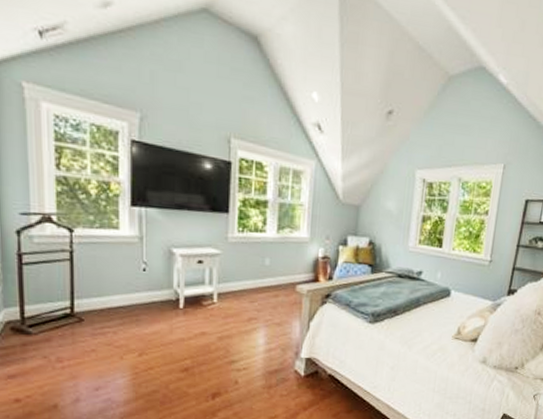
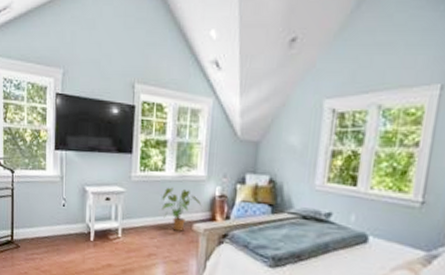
house plant: none [262,248,304,293] -> present [161,187,201,231]

